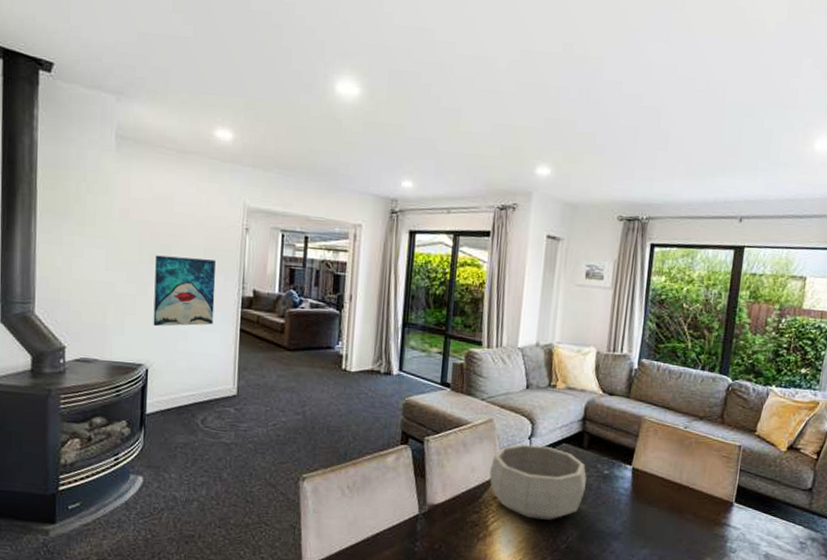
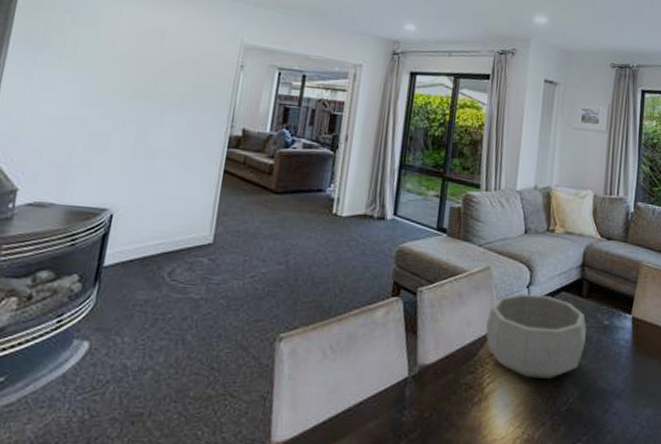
wall art: present [153,255,216,327] -> none [125,91,205,167]

